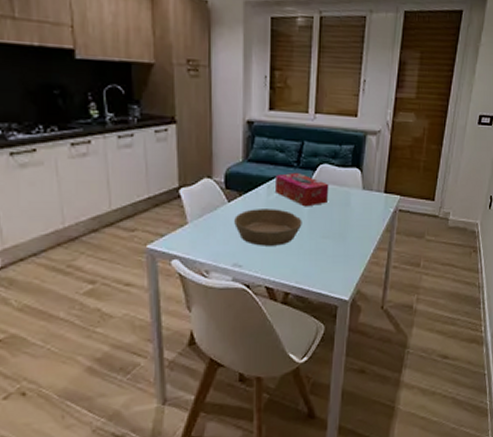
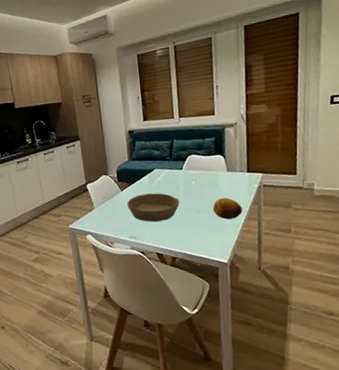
tissue box: present [274,172,329,207] -> none [154,163,199,190]
fruit: none [340,222,373,248] -> present [212,198,243,220]

